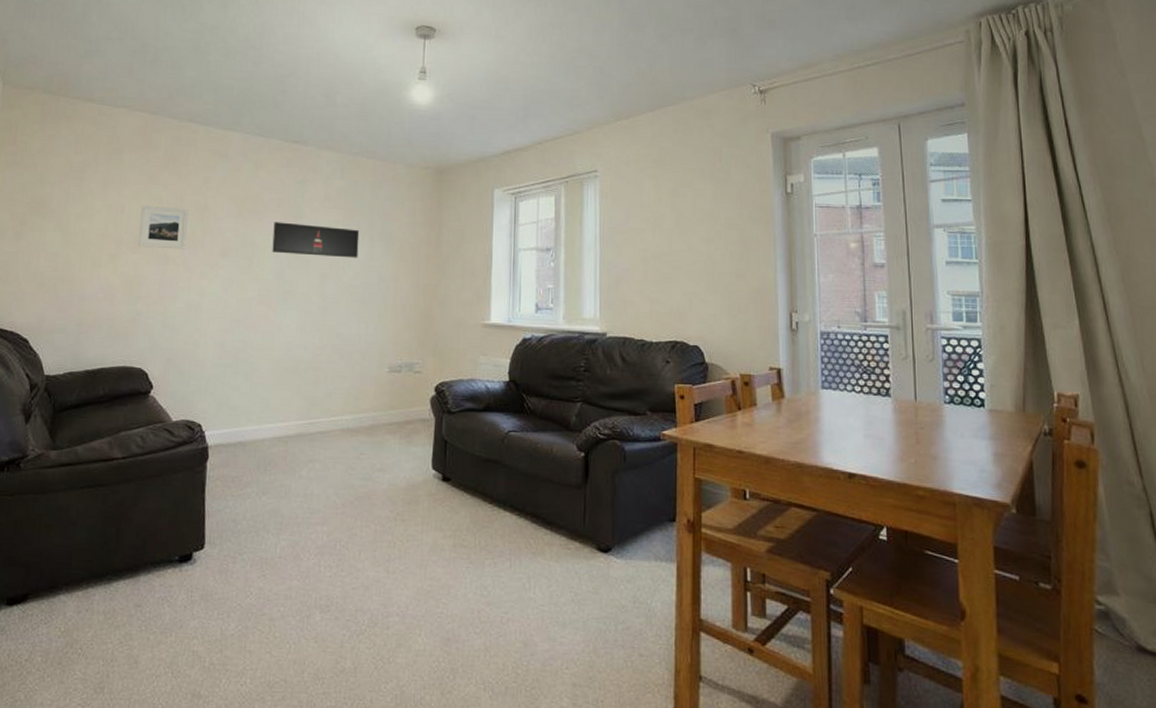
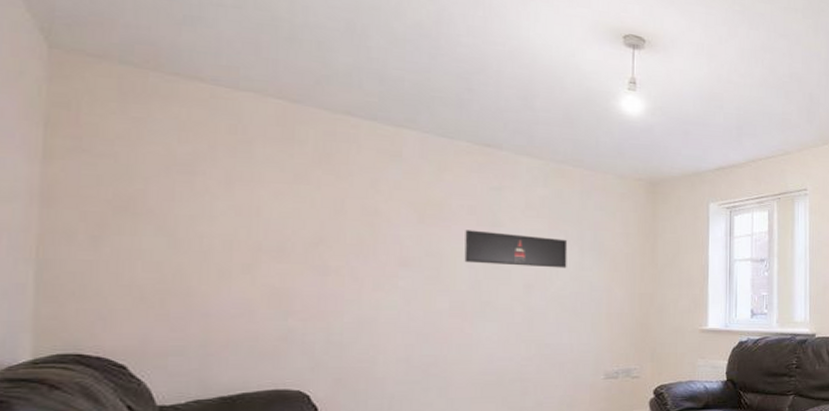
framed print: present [138,205,188,250] -> none [284,207,354,259]

